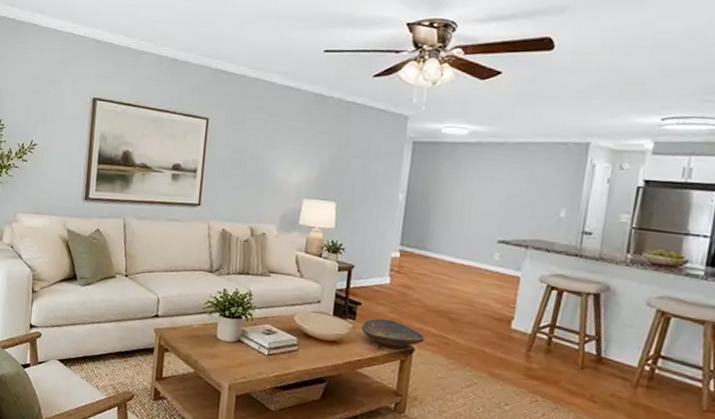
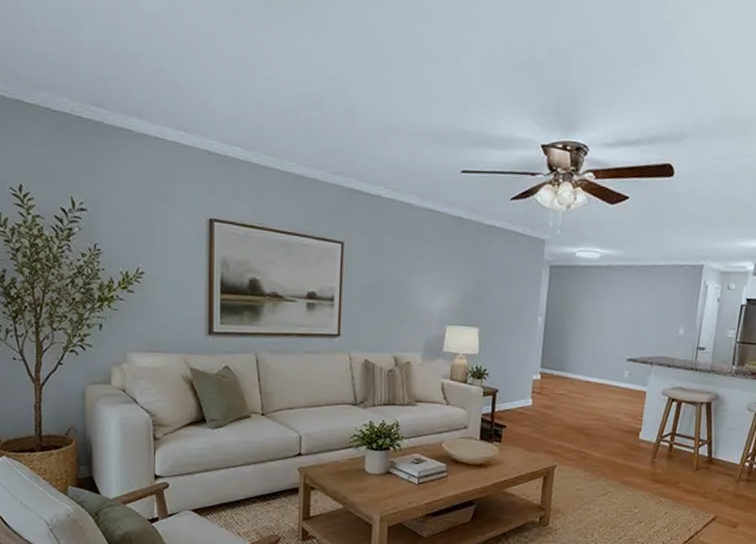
decorative bowl: present [361,318,425,350] -> none [507,439,565,467]

